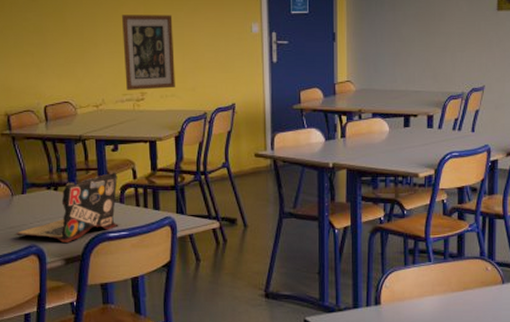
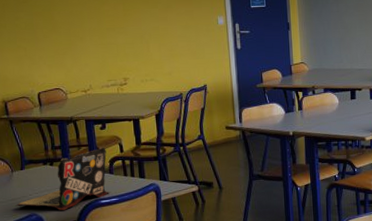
wall art: present [122,15,175,90] -> none [104,11,154,77]

